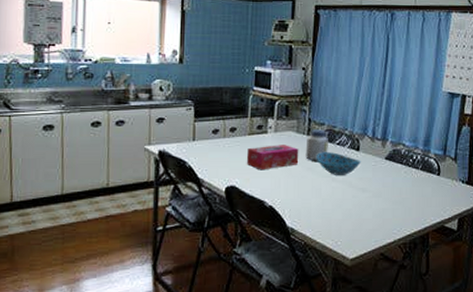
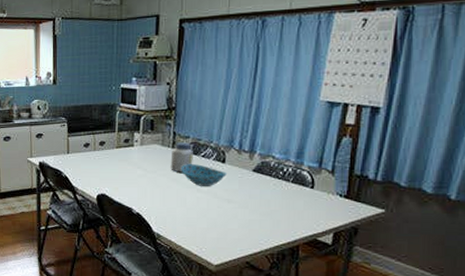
tissue box: present [246,145,299,170] -> none [115,157,164,181]

